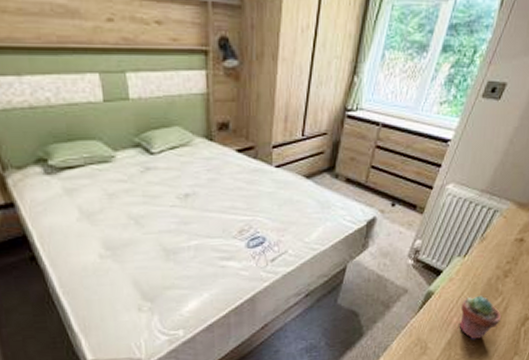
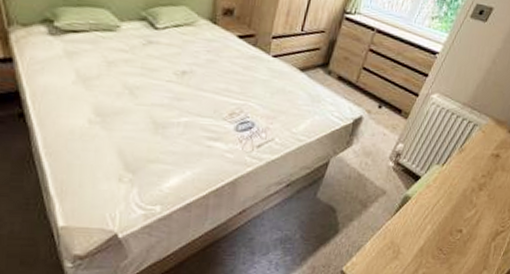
potted succulent: present [459,295,502,340] -> none [432,205,474,250]

